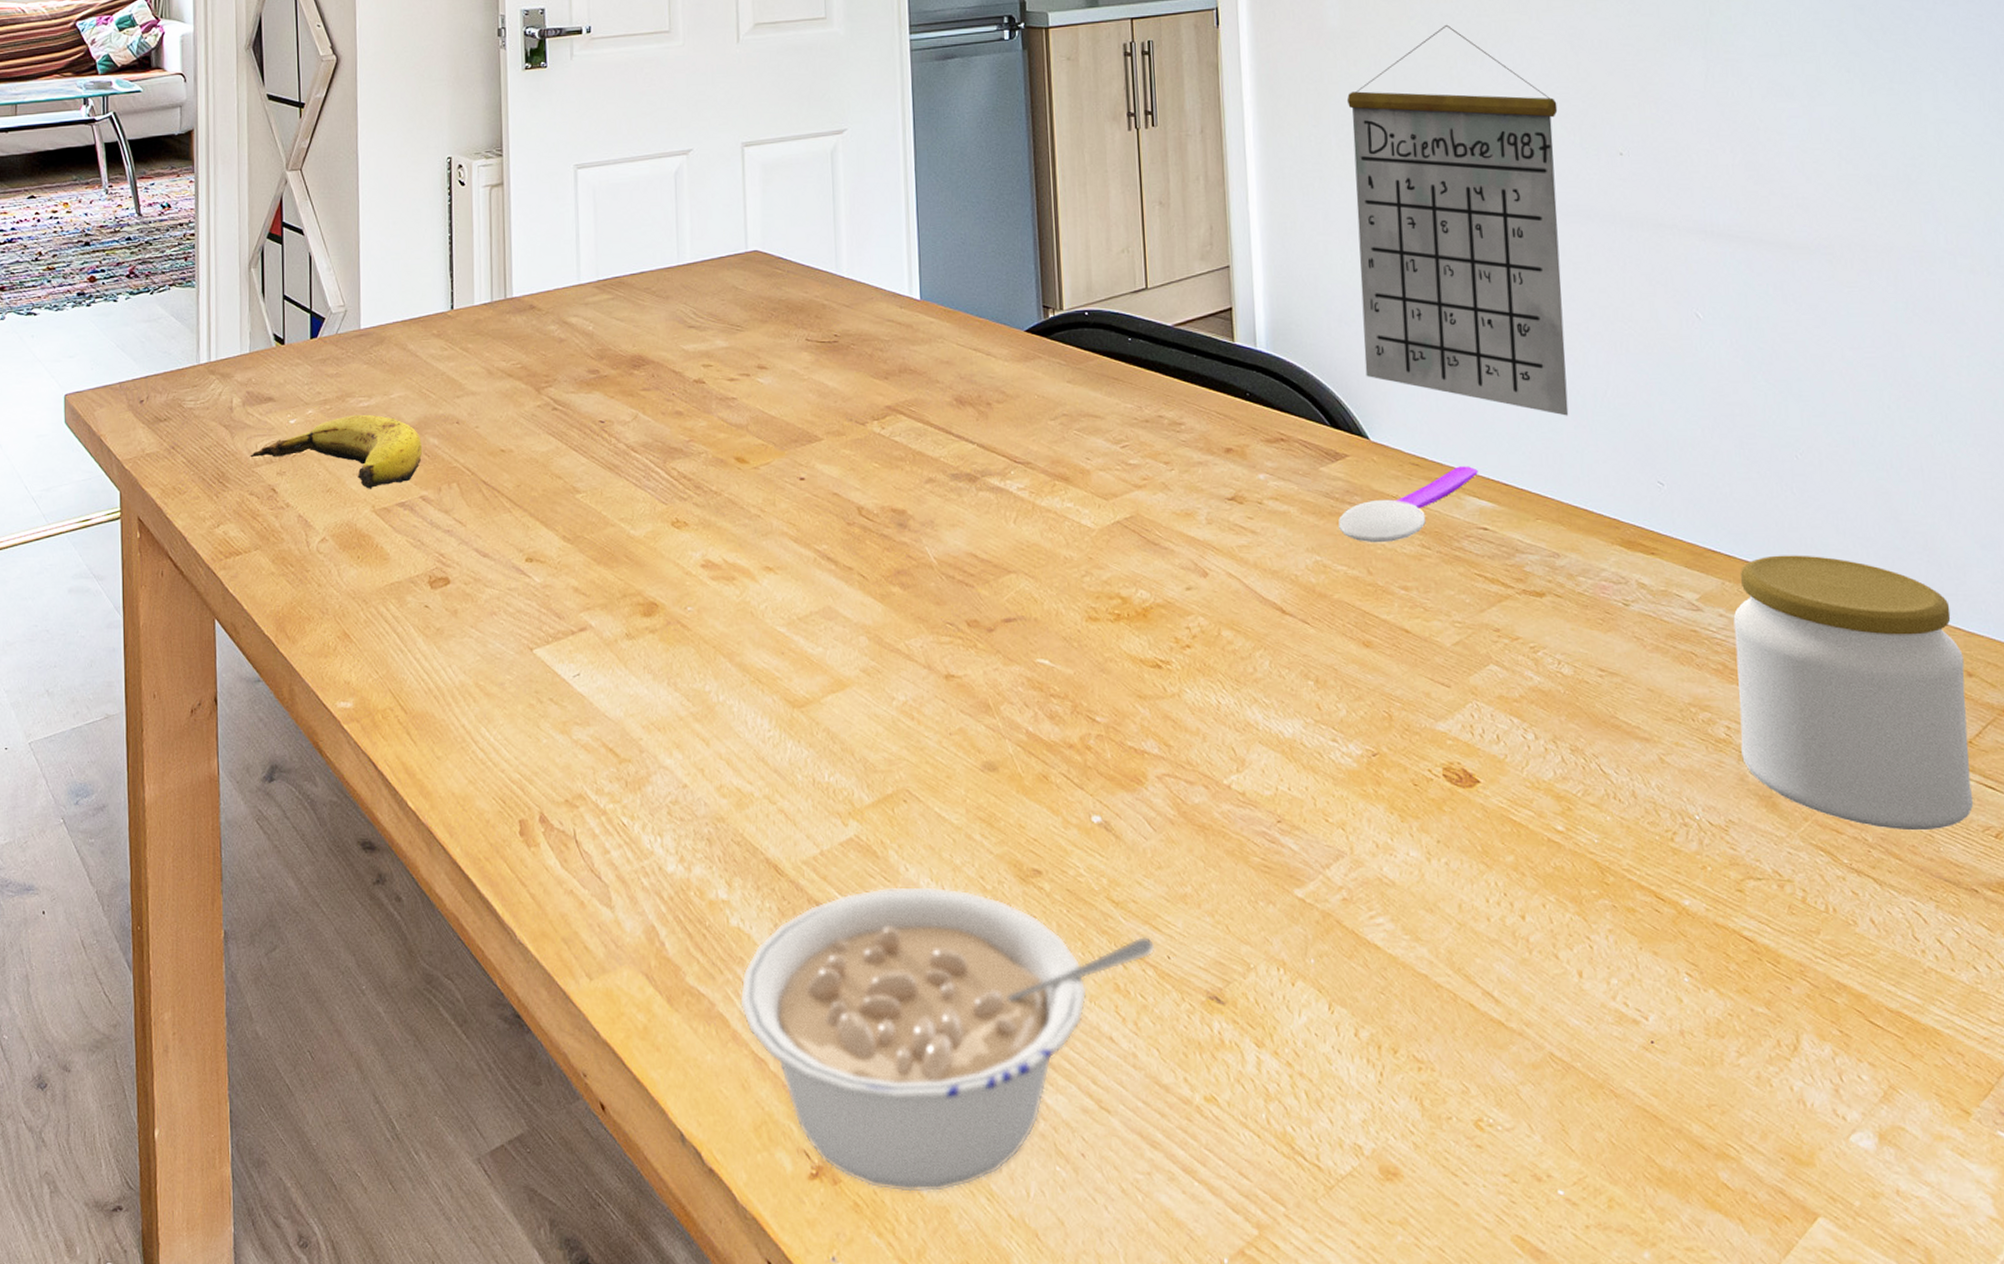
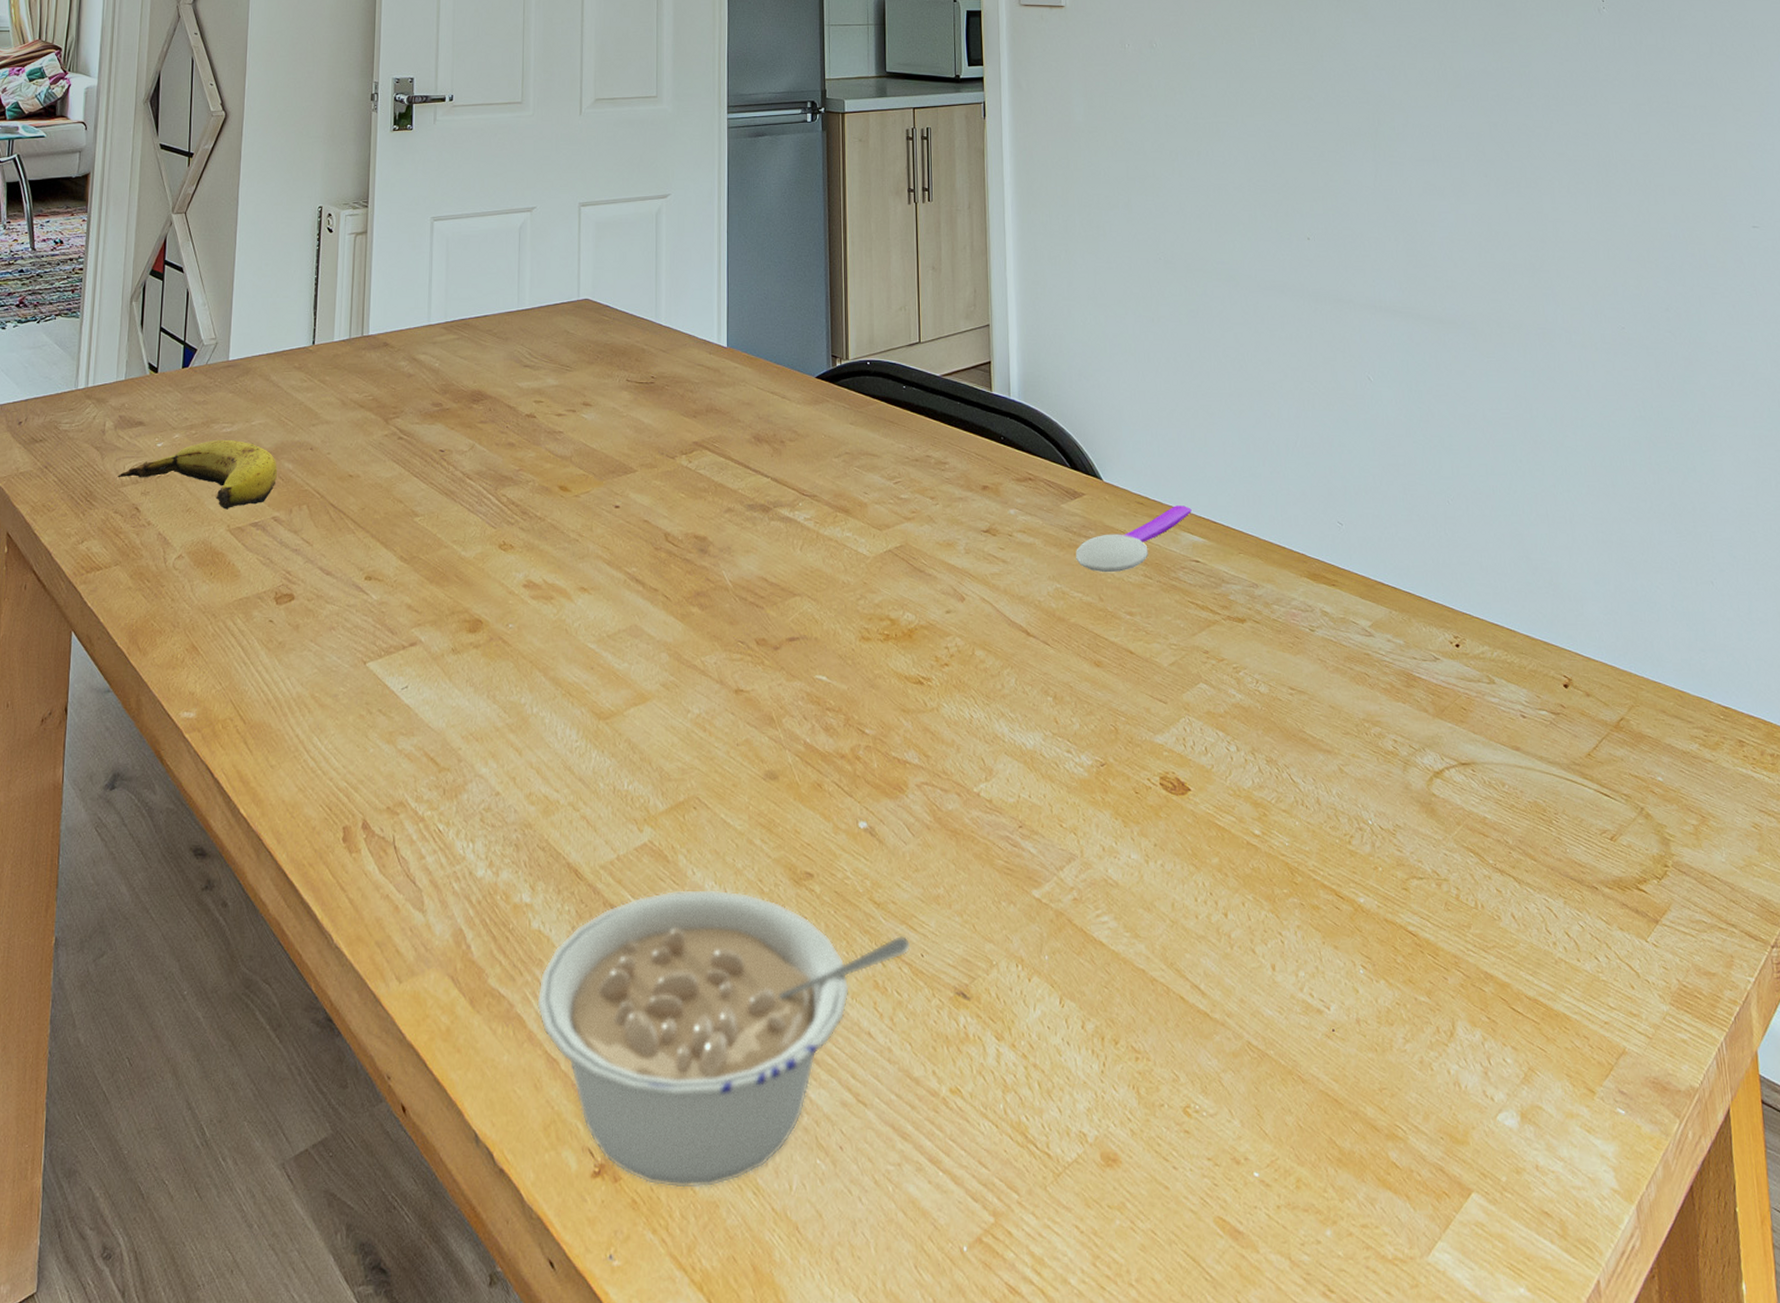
calendar: present [1346,24,1569,416] -> none [1088,124,1266,463]
jar: present [1733,555,1973,831] -> none [1399,588,1592,834]

